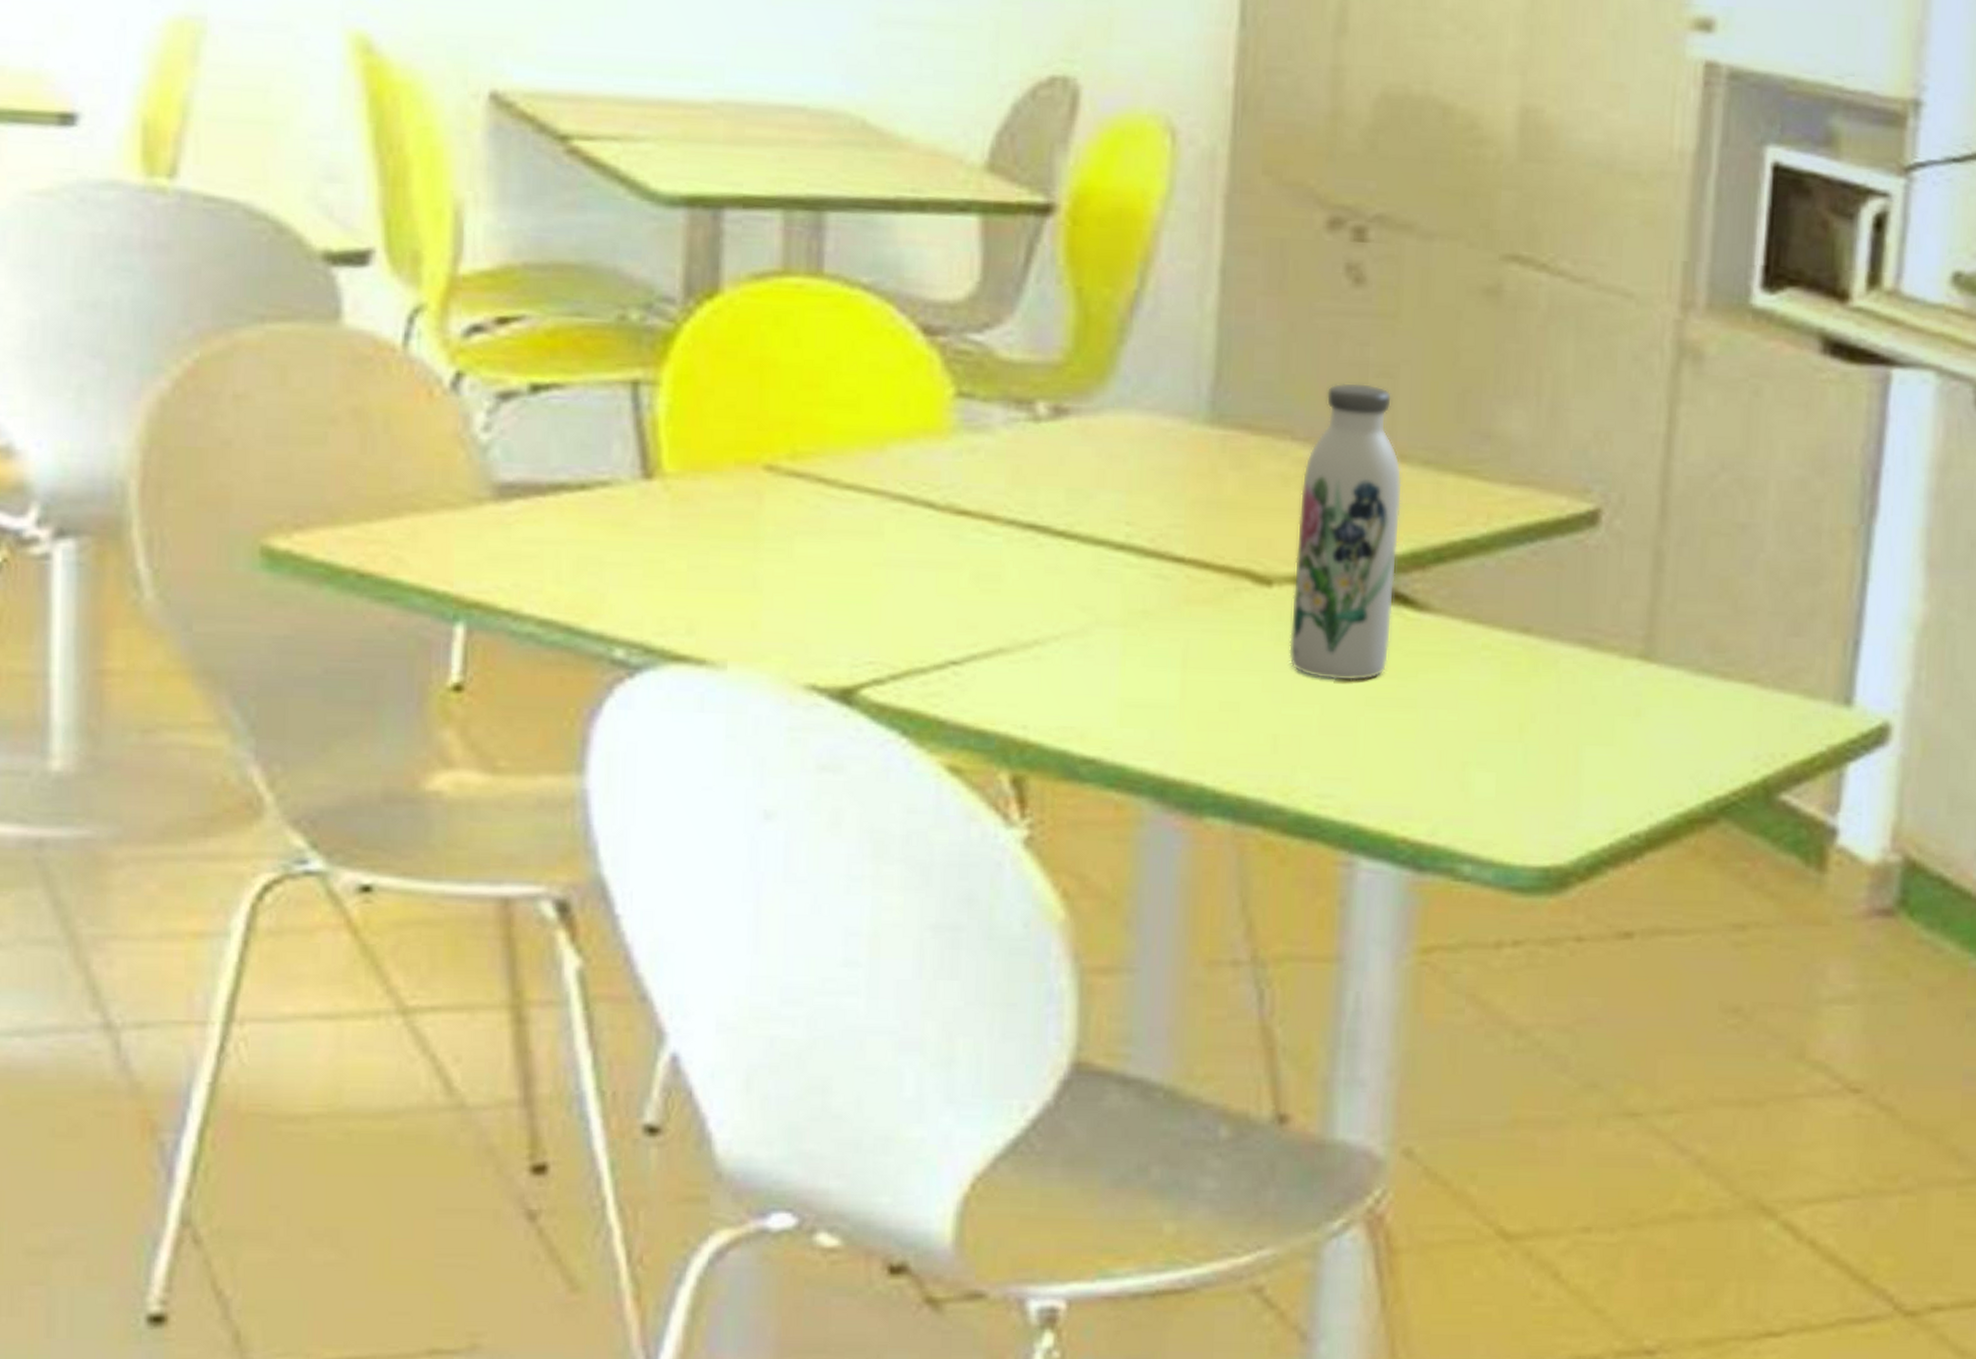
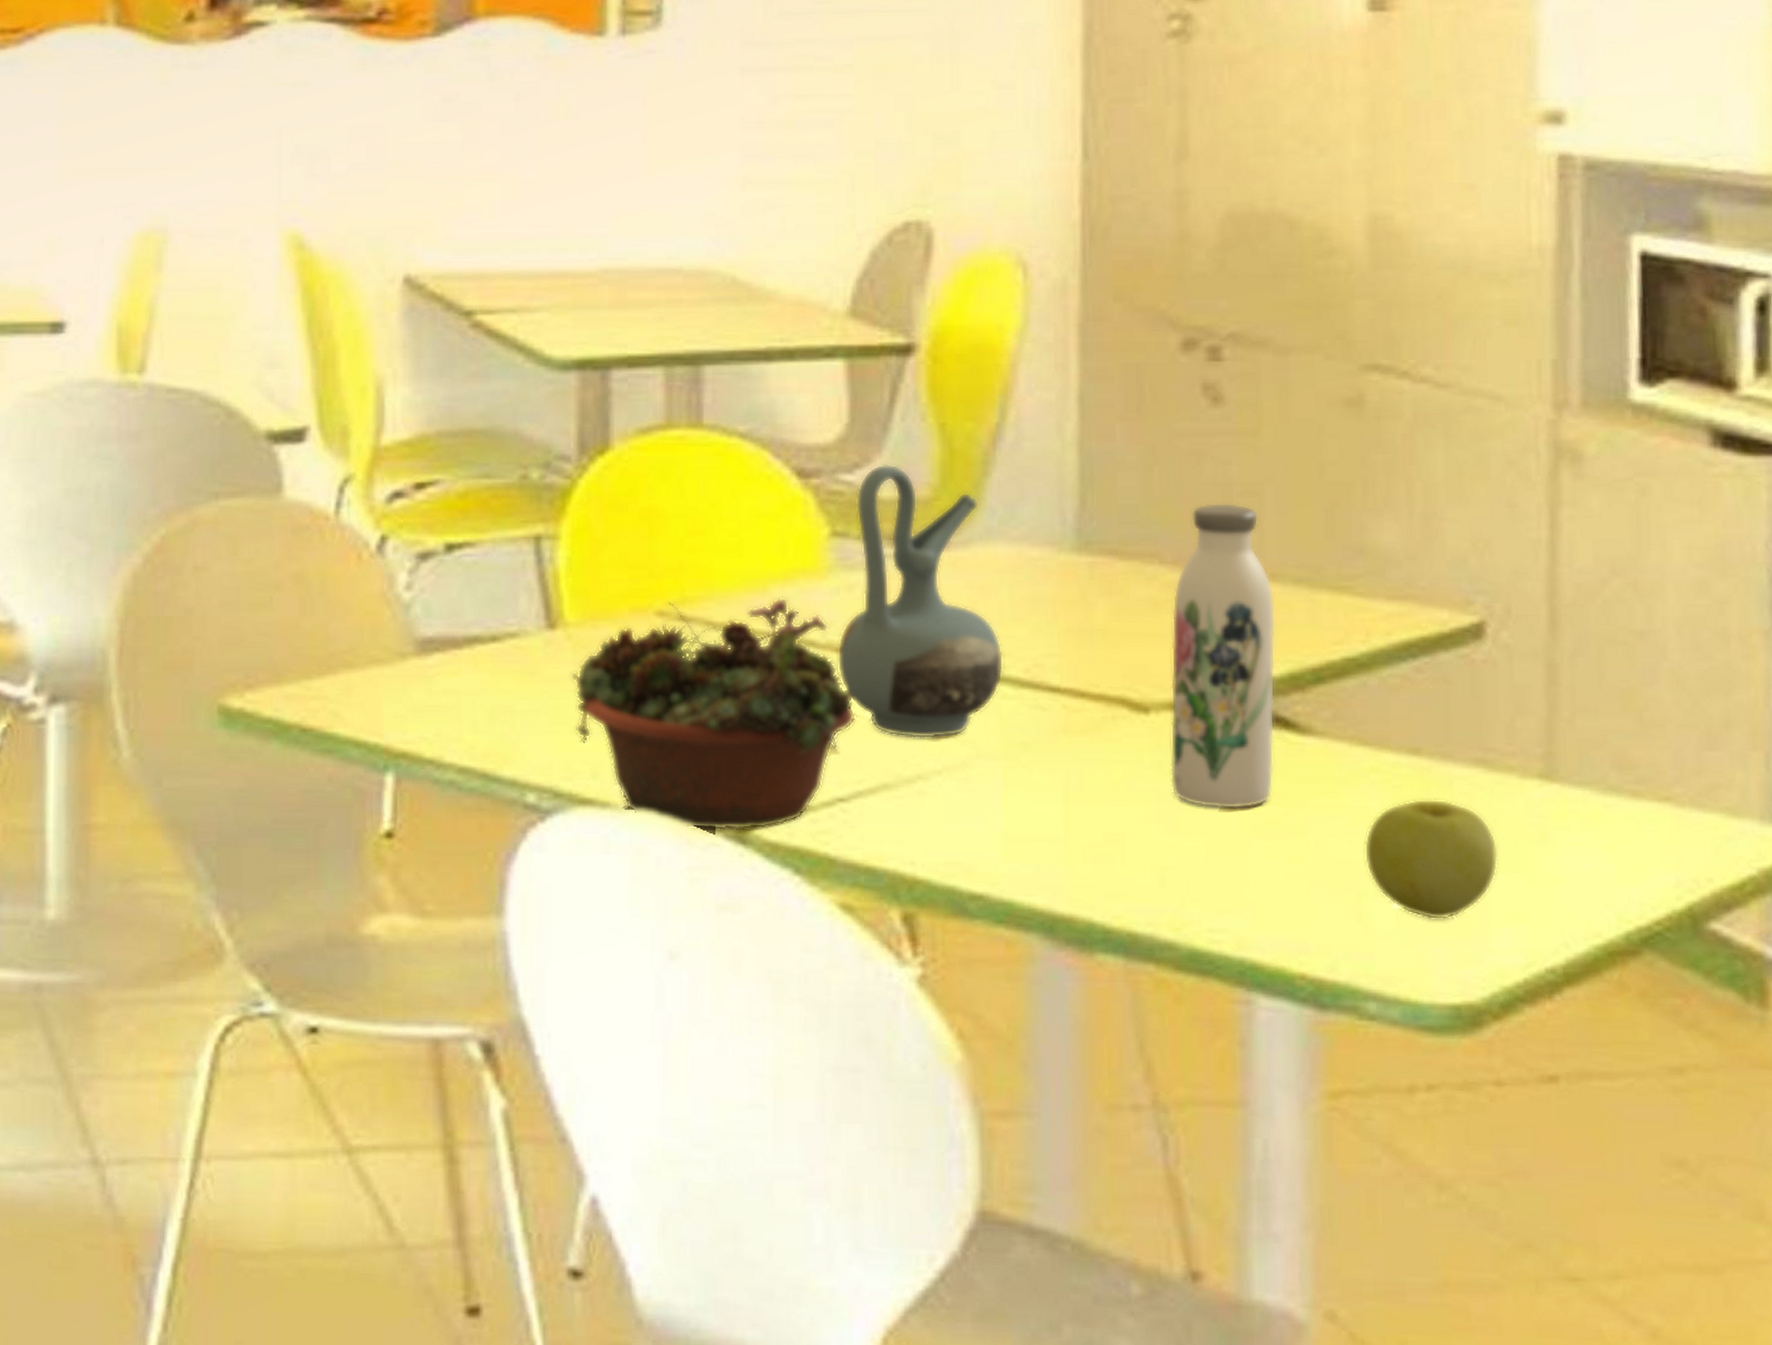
succulent planter: none [667,456,974,691] -> present [571,597,857,831]
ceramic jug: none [956,325,1130,605] -> present [837,464,1004,739]
apple: none [1470,675,1596,789] -> present [1363,798,1499,921]

